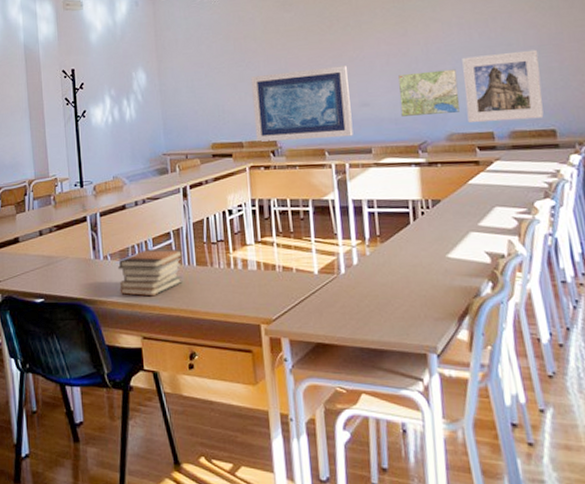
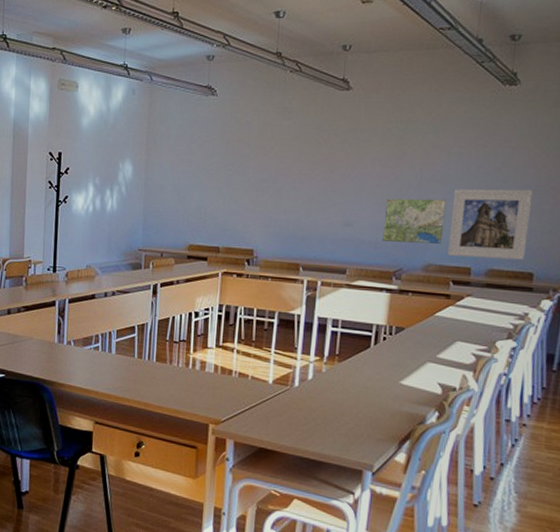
book stack: present [118,248,183,297] -> none [78,340,145,385]
wall art: present [251,65,354,142] -> none [233,181,338,255]

